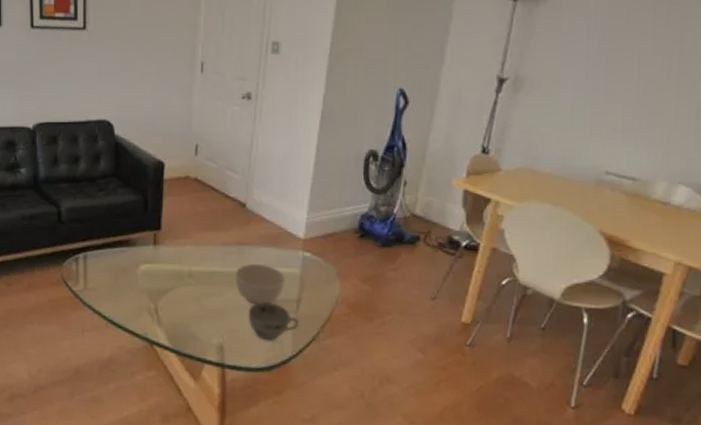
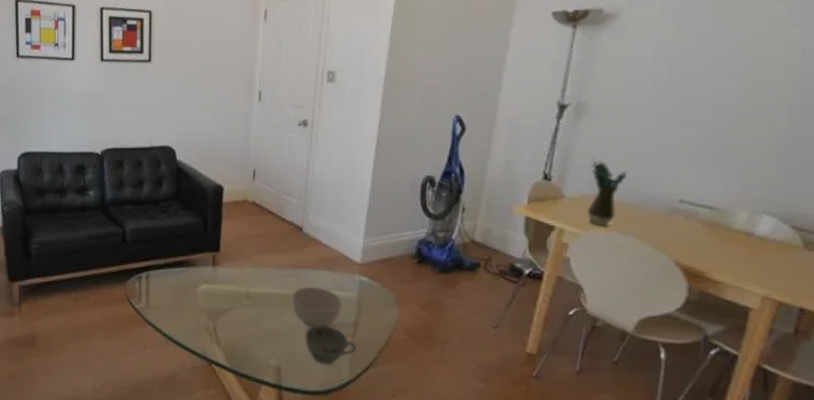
vase: none [521,132,559,199] -> present [587,158,626,227]

